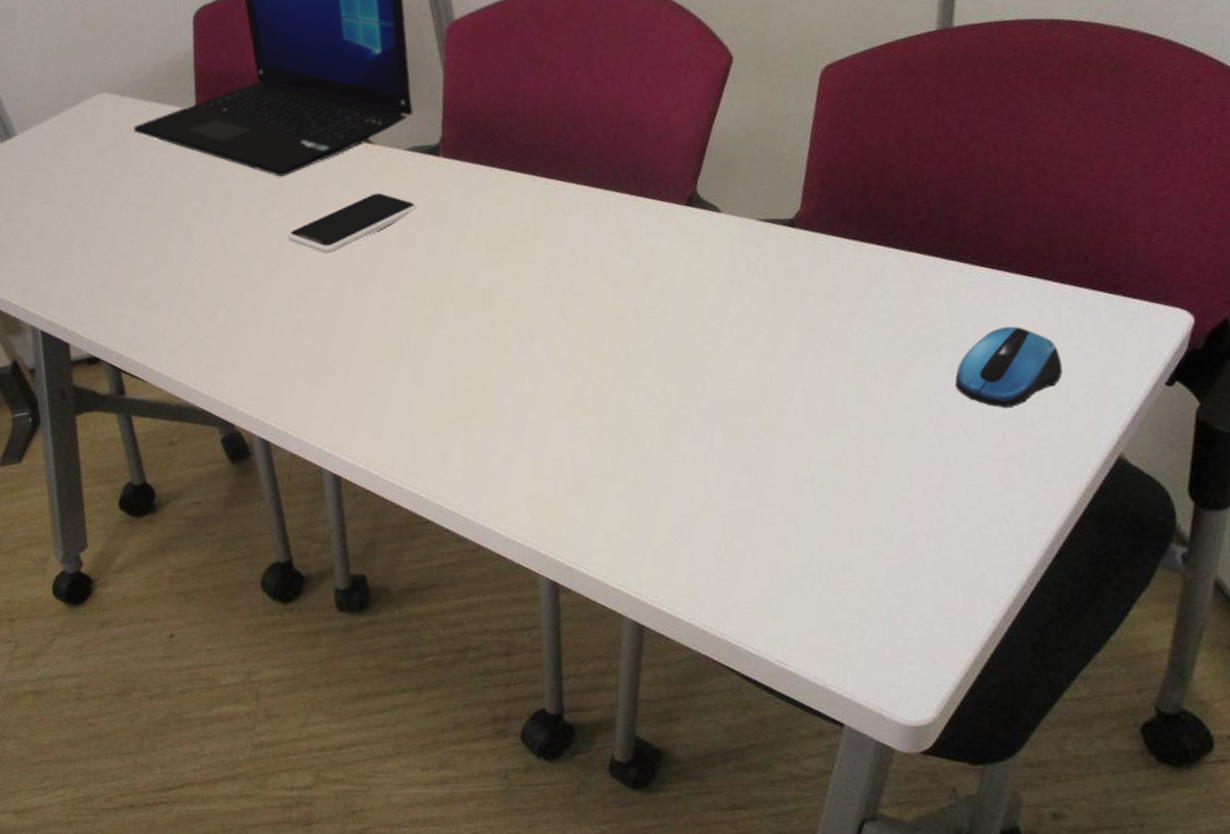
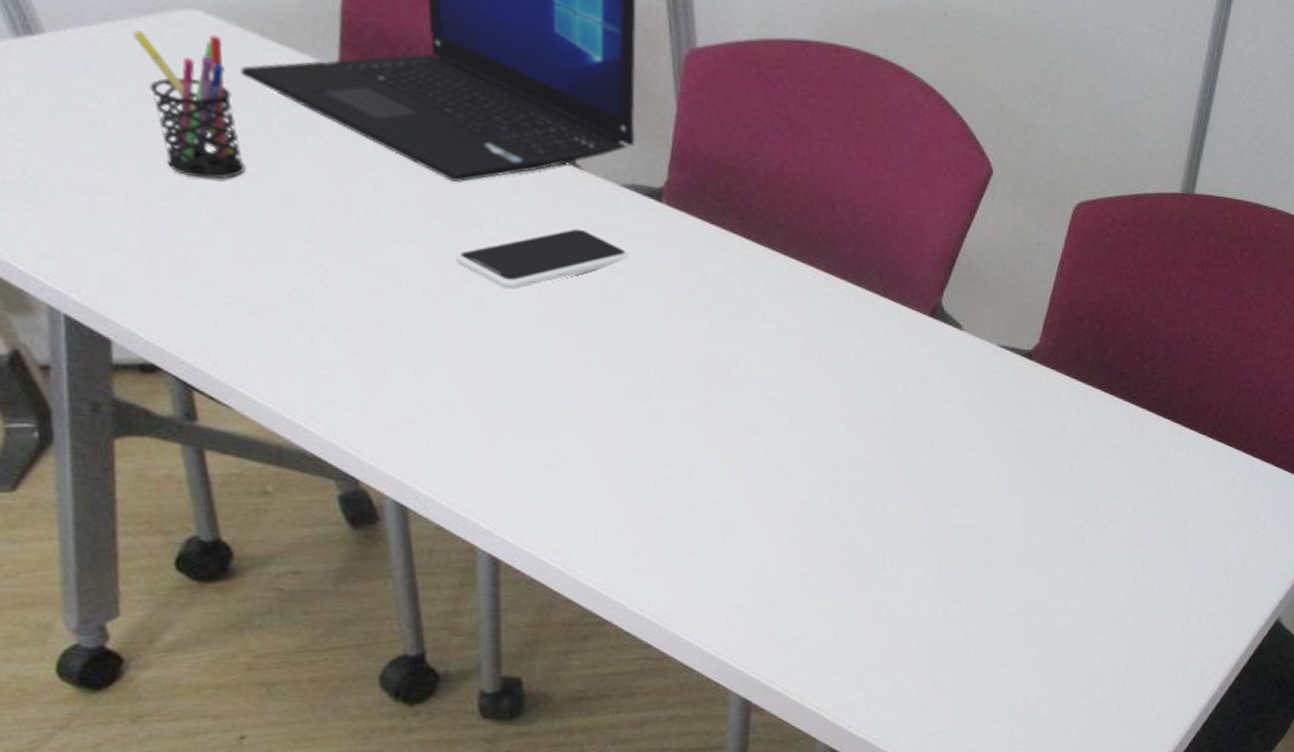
pen holder: none [67,107,142,215] -> present [132,29,245,180]
computer mouse: present [955,326,1063,408] -> none [1155,489,1244,565]

